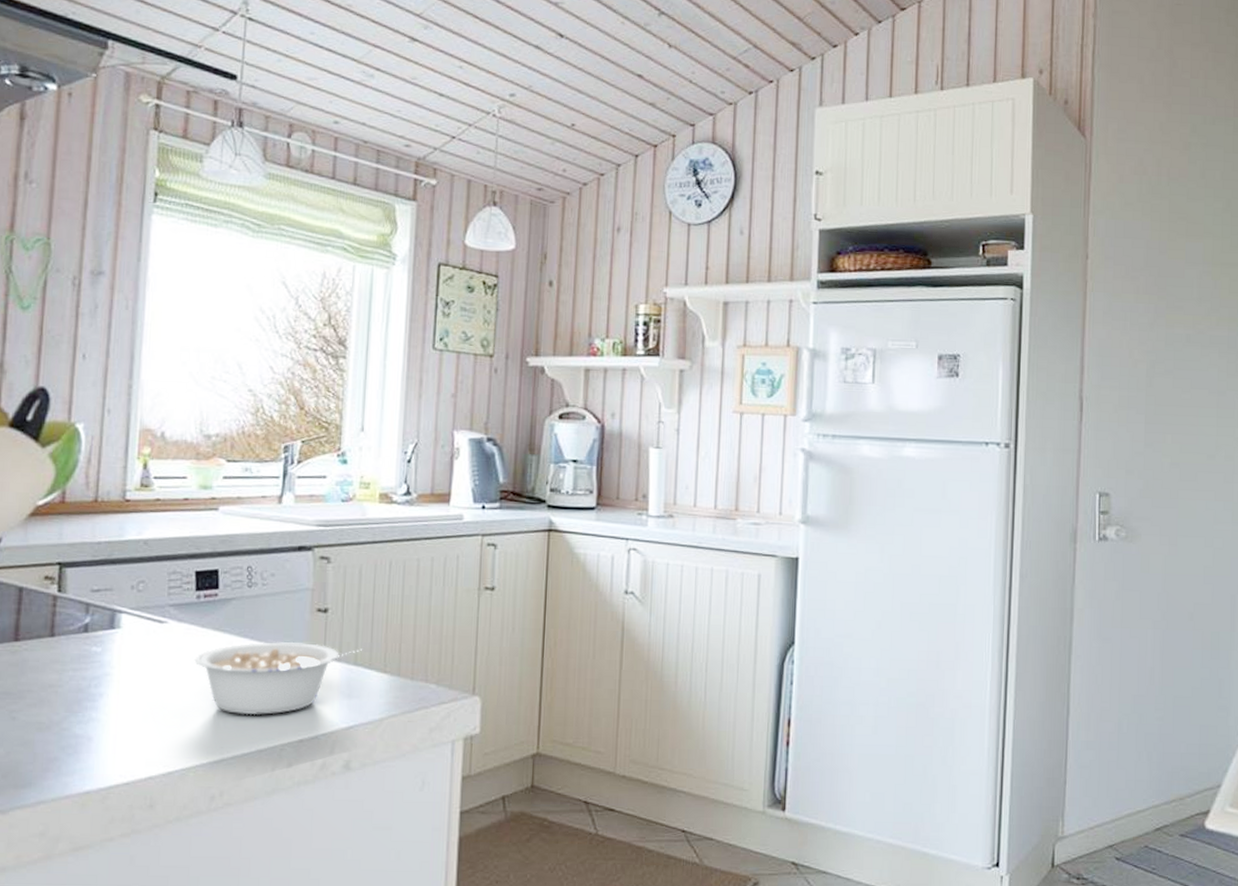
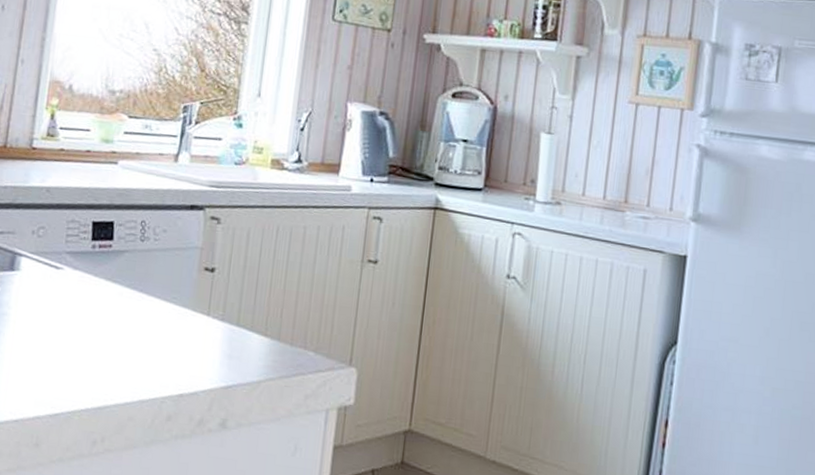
legume: present [194,642,364,716] -> none [86,295,247,367]

